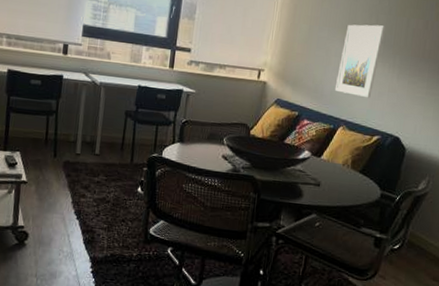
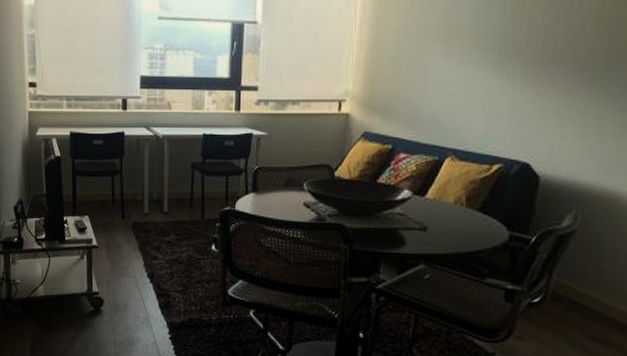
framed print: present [334,24,386,99] -> none [436,27,499,119]

